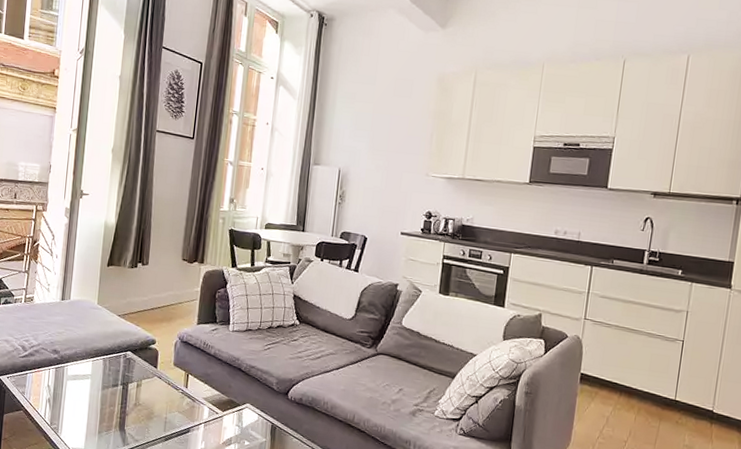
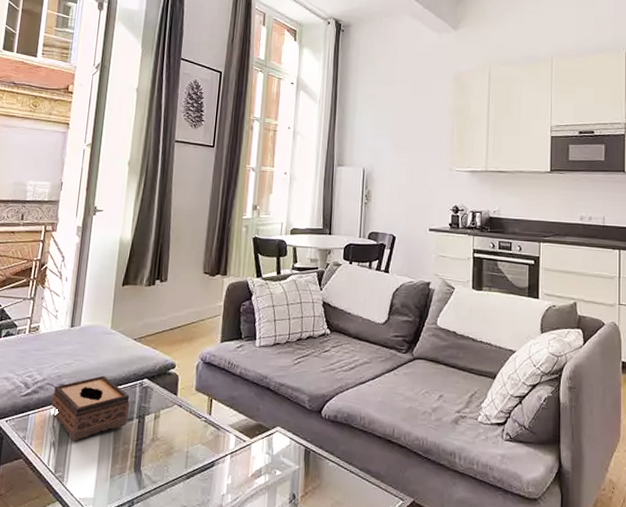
tissue box: none [46,345,115,400] -> present [51,375,130,442]

